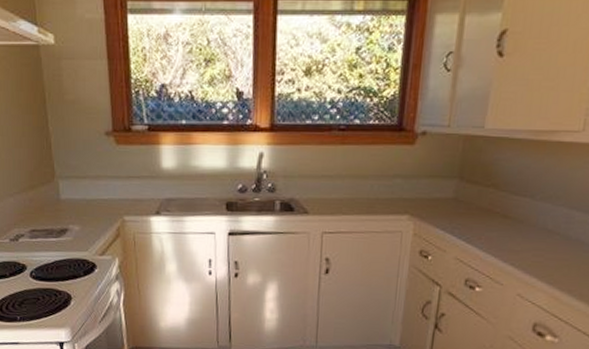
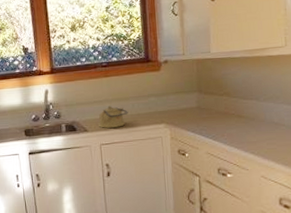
kettle: none [323,183,364,213] -> present [98,106,128,128]

